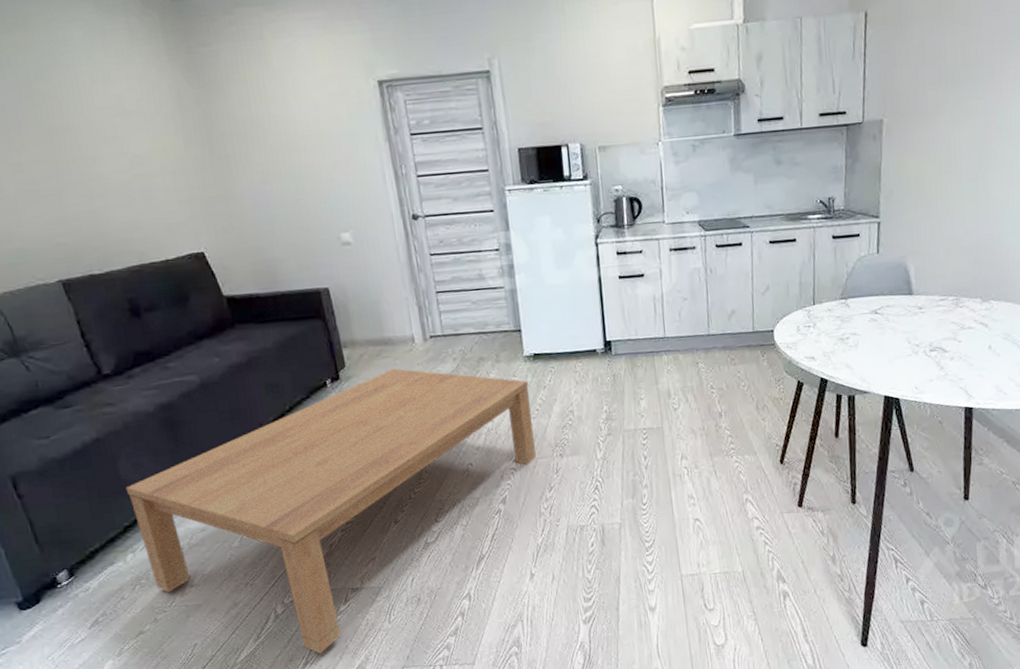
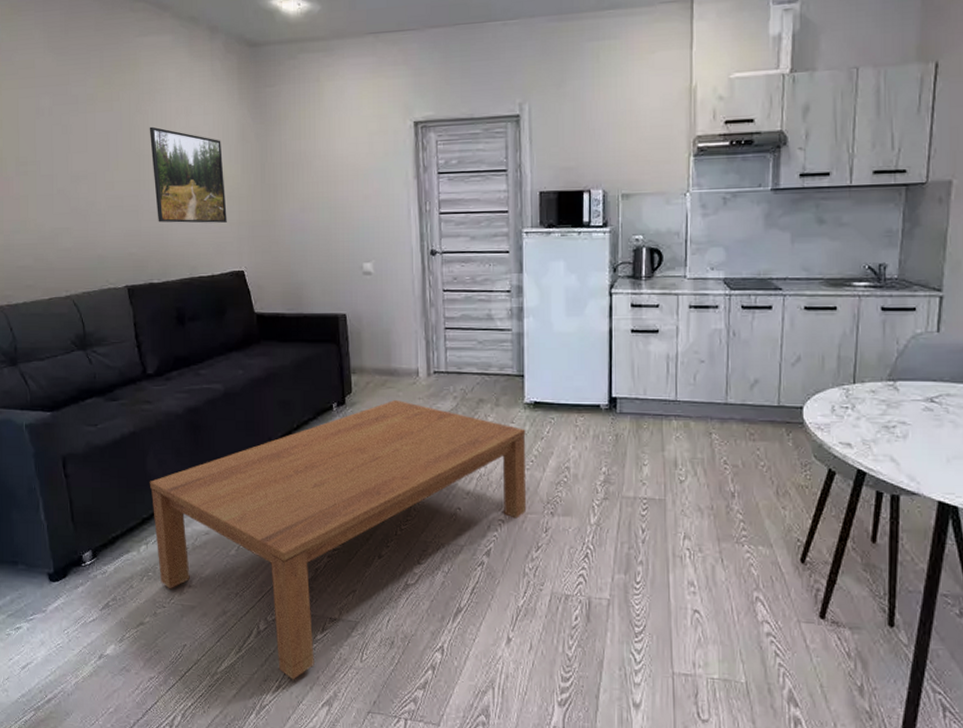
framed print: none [57,96,175,206] -> present [149,126,227,223]

